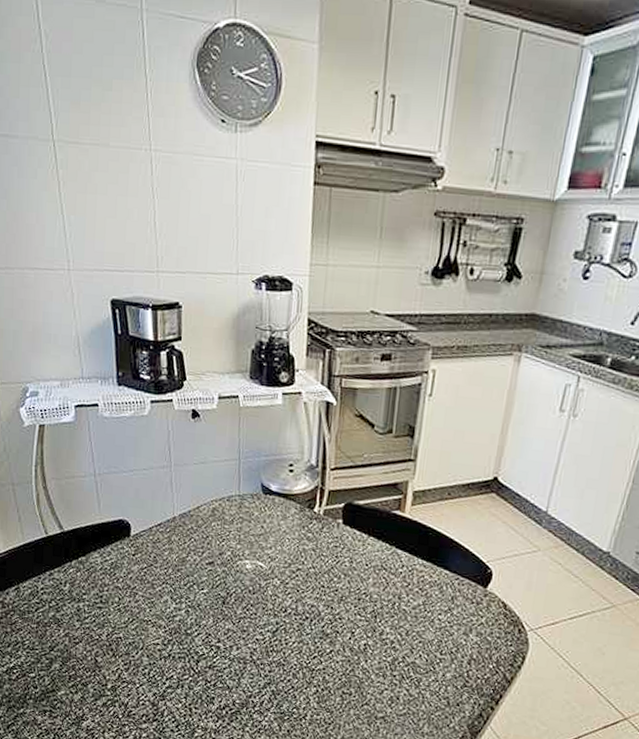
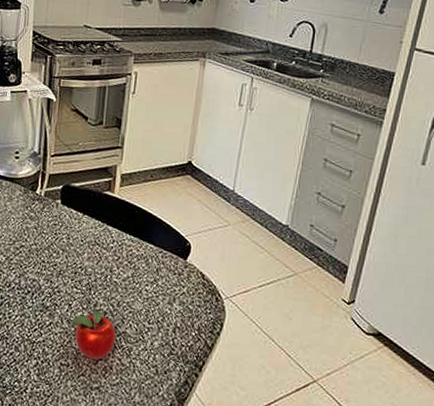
apple: none [352,639,404,690] -> present [69,310,116,360]

